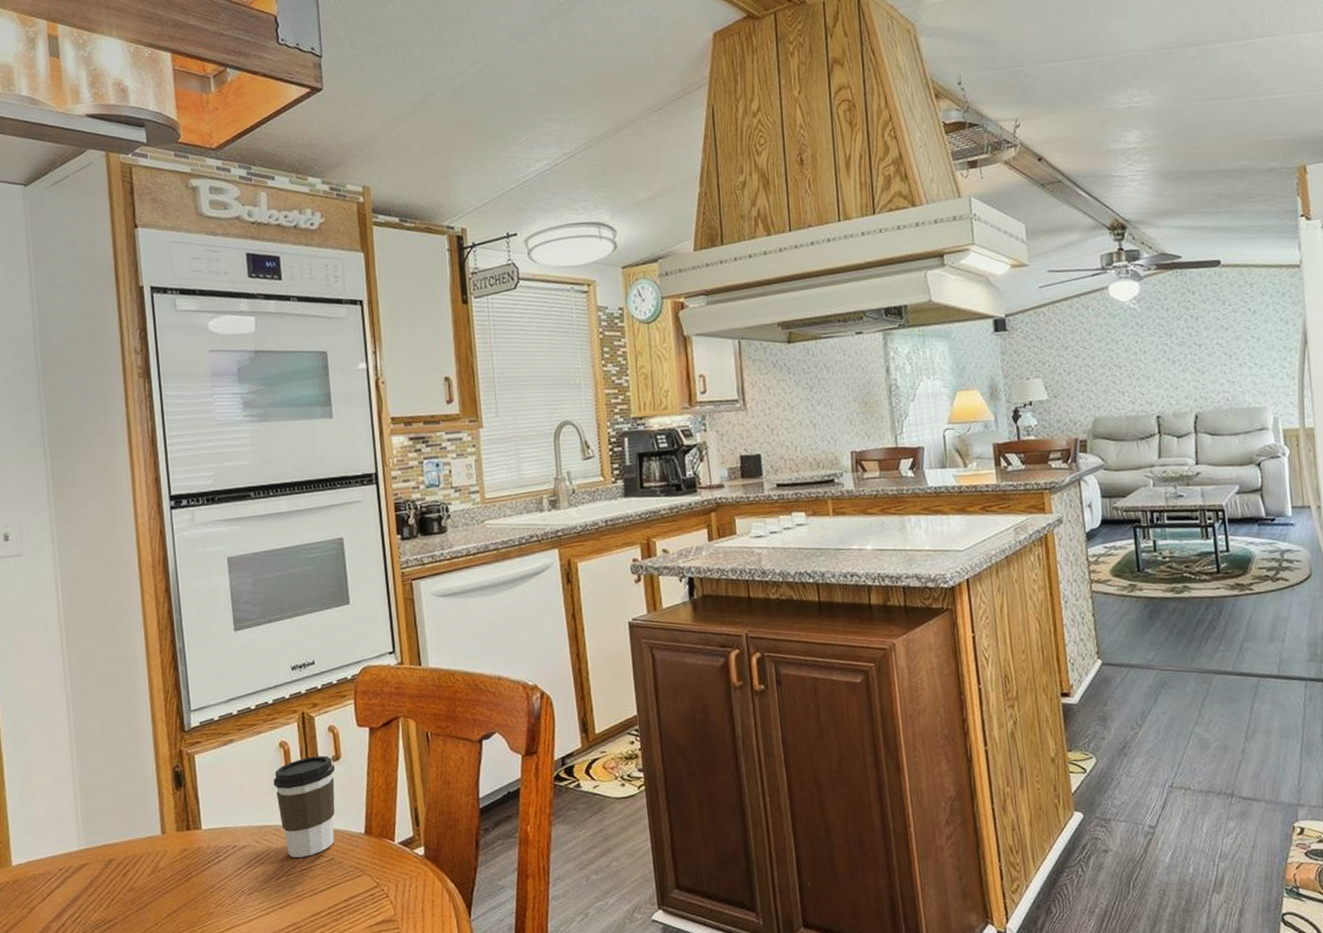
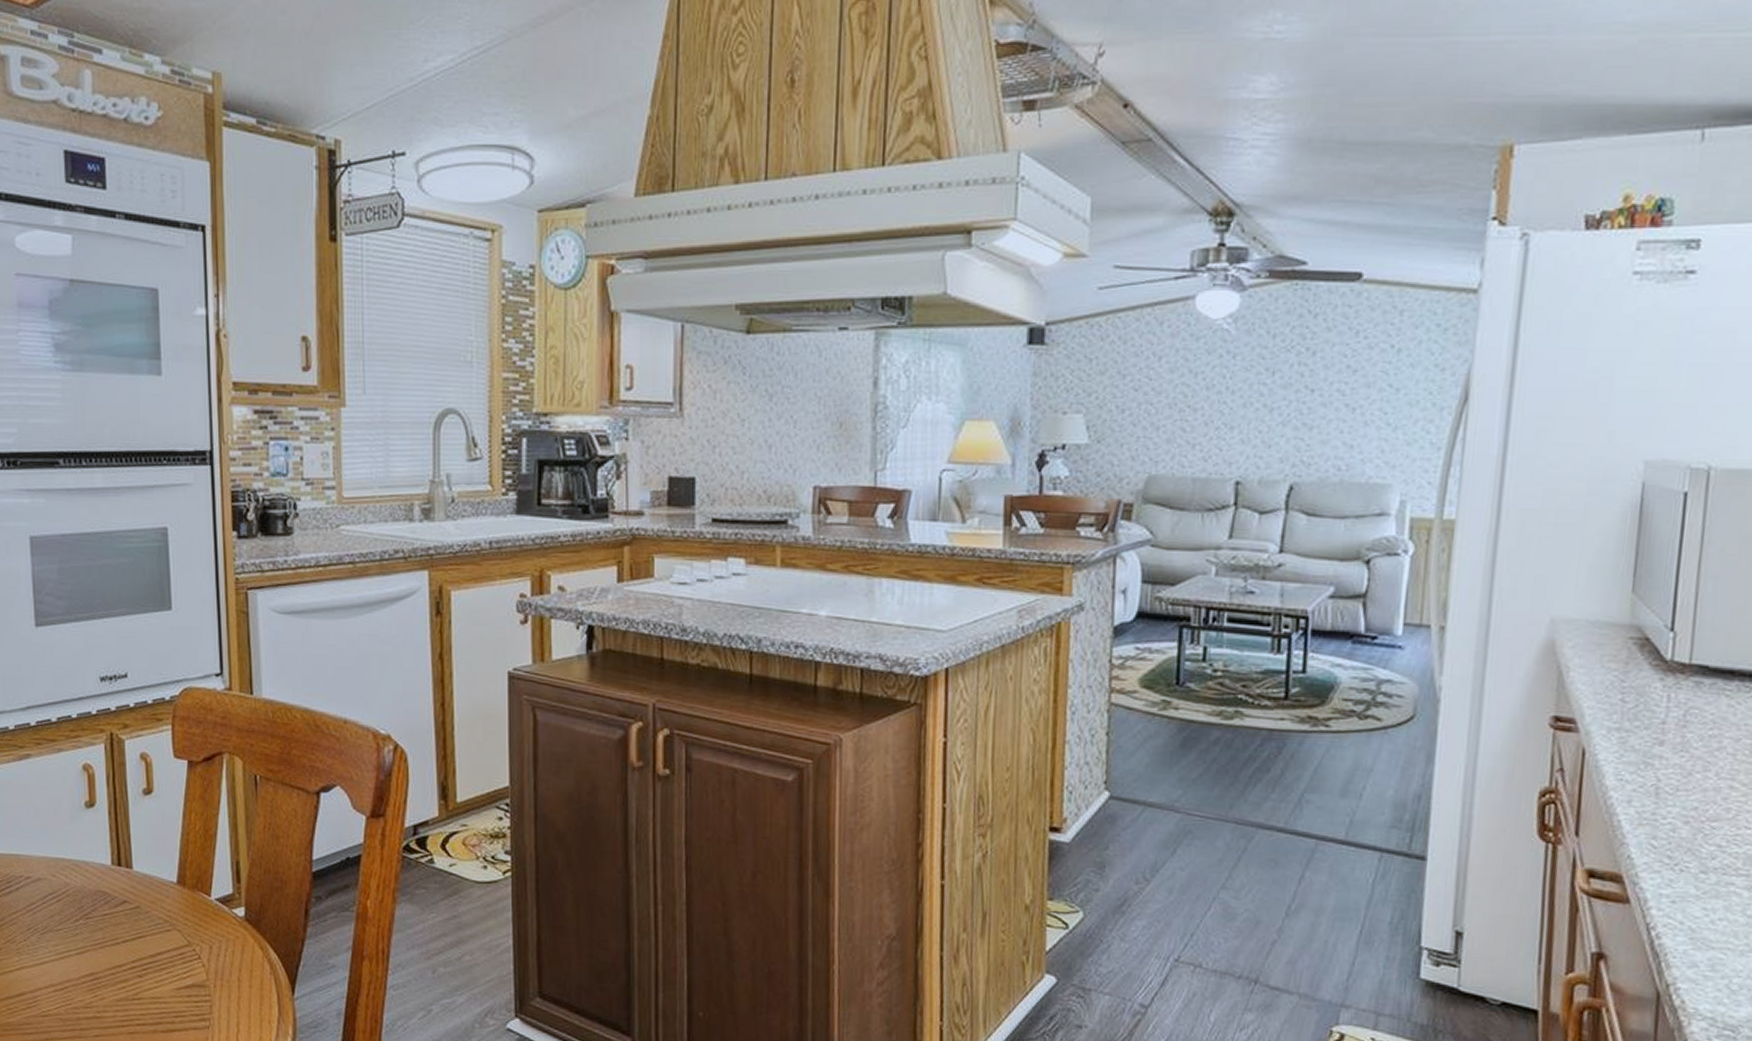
coffee cup: present [273,755,335,858] -> none [74,786,146,900]

